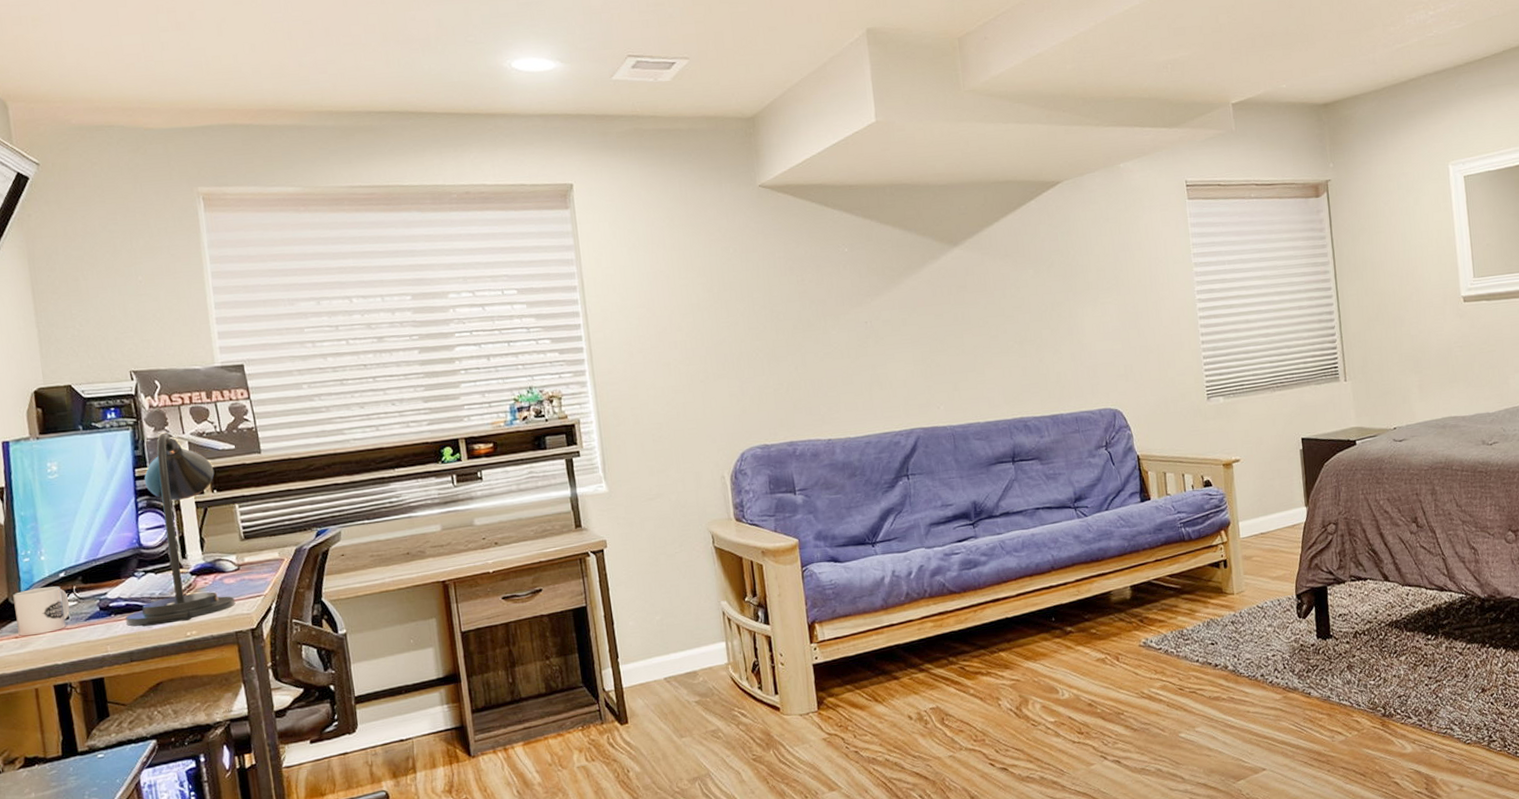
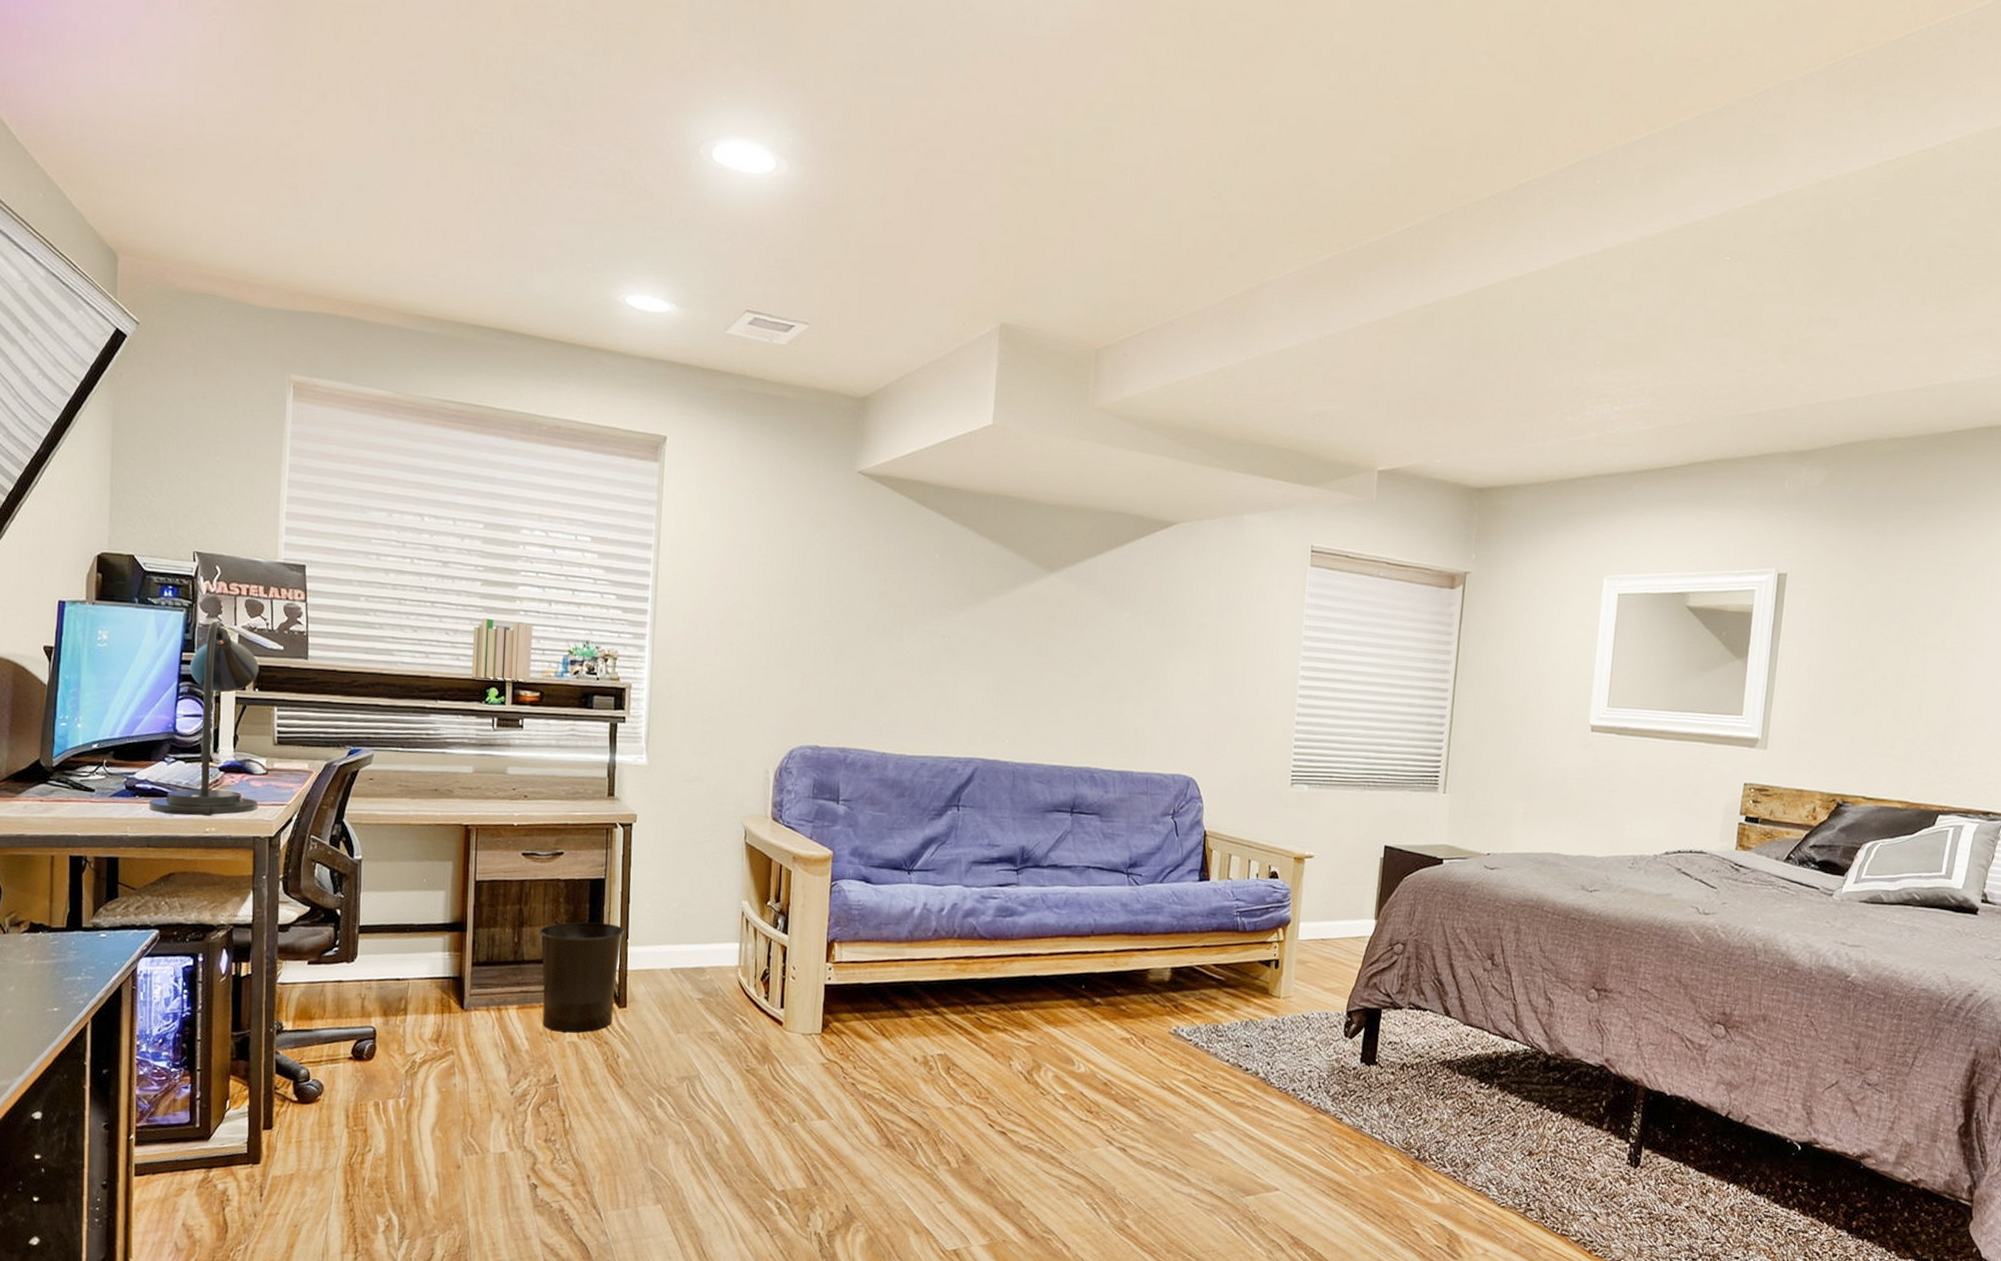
mug: present [13,586,70,637] -> none [44,754,98,802]
books: none [419,380,482,442] -> present [471,617,533,681]
waste bin: none [532,647,617,760] -> present [540,921,624,1033]

